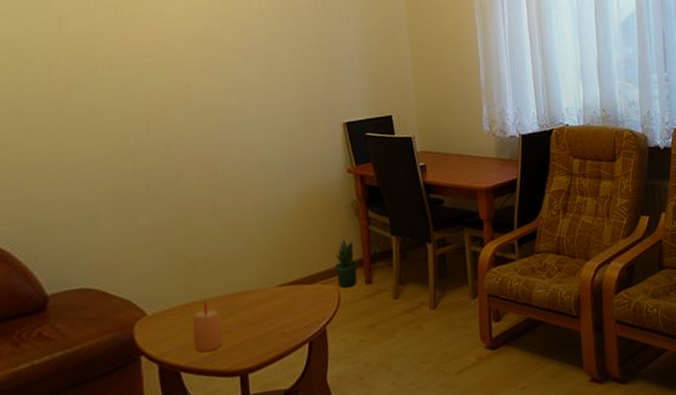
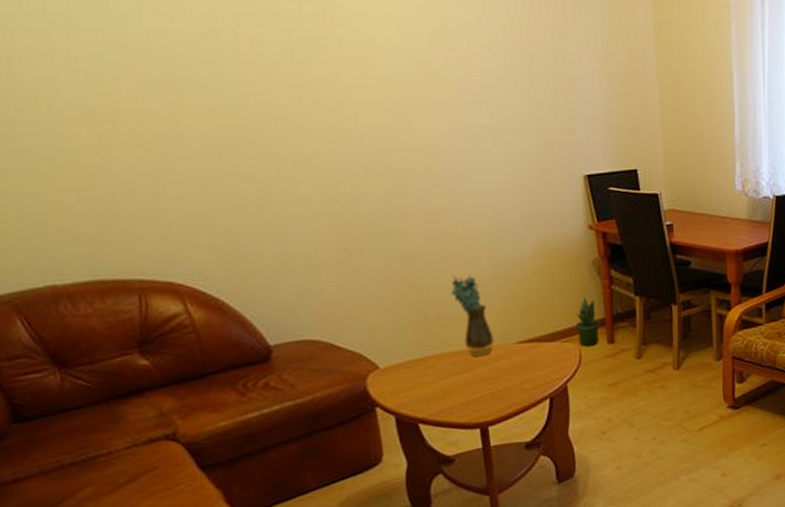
candle: present [192,299,223,353] -> none [428,353,461,406]
vase: none [217,220,257,302] -> present [450,274,494,357]

